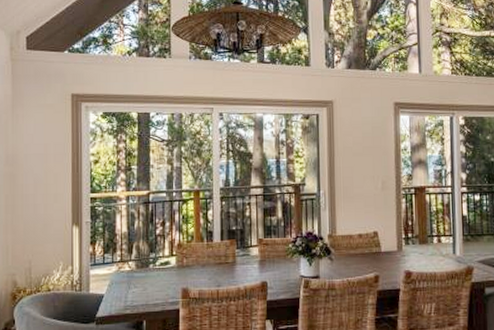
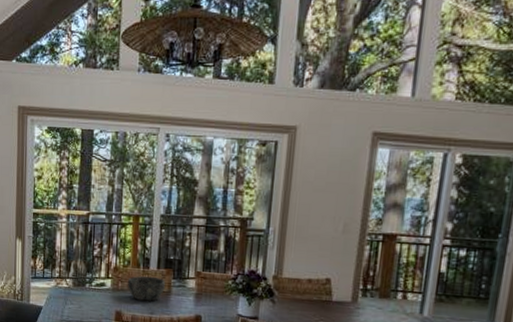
bowl: none [192,248,229,274] -> present [127,276,165,302]

